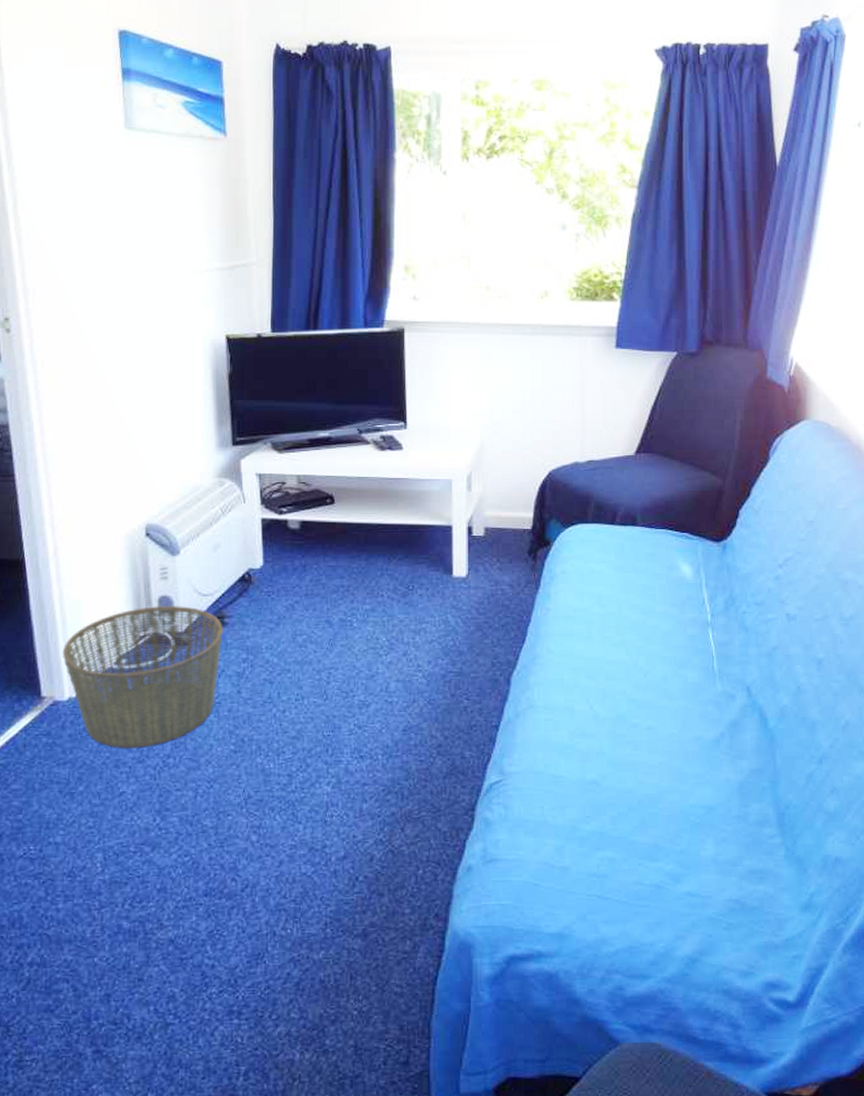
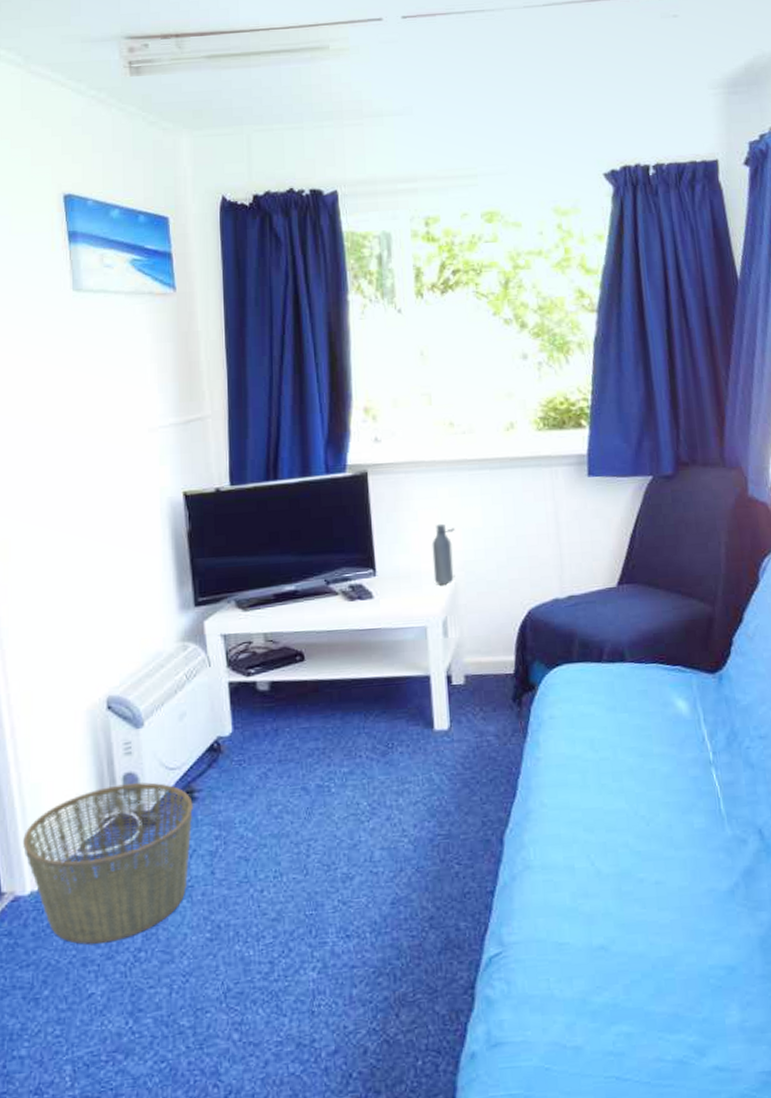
water bottle: none [462,383,485,442] -> present [432,523,455,585]

